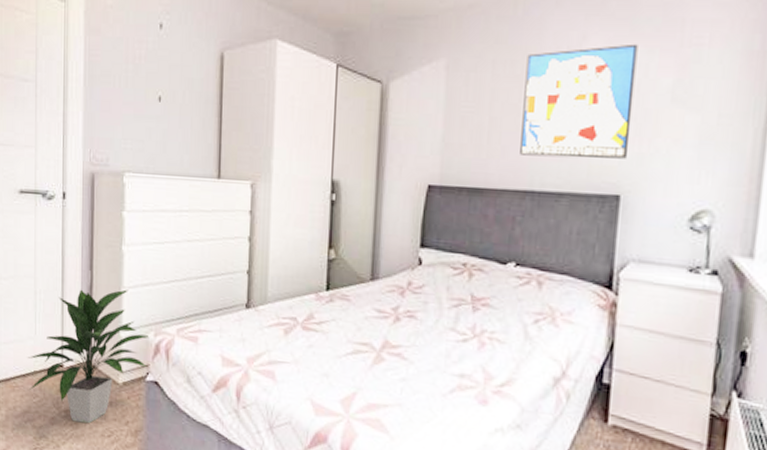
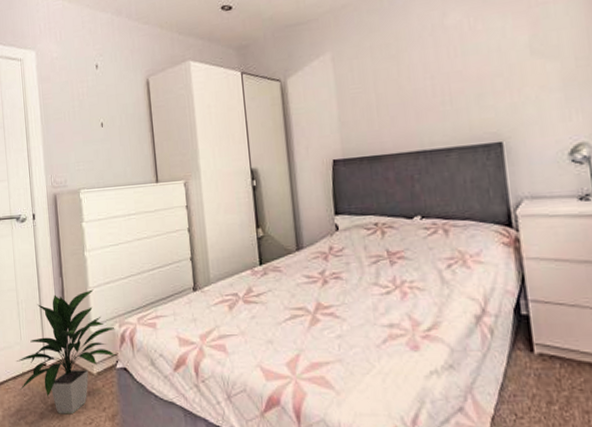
wall art: present [520,43,638,159] -> none [398,11,501,122]

